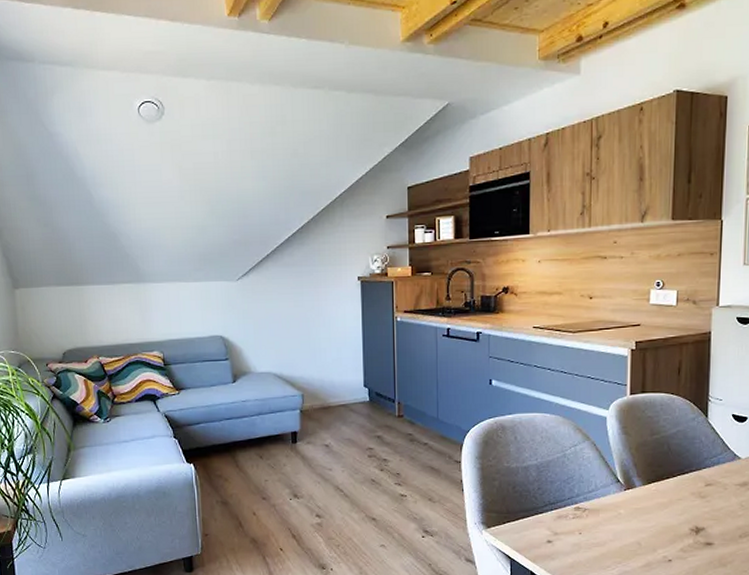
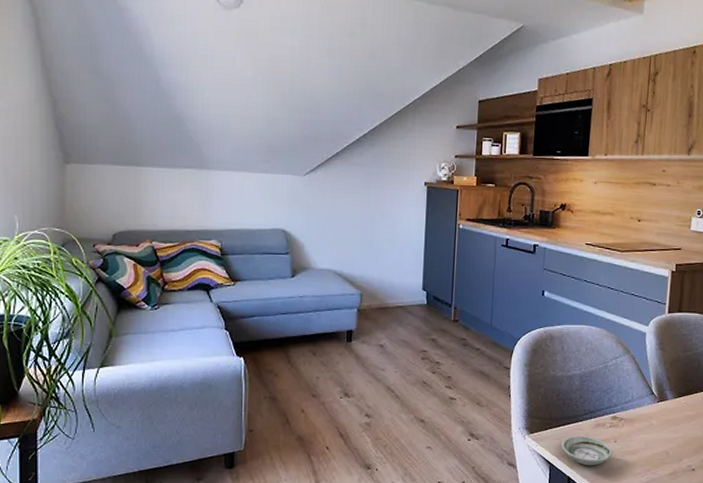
saucer: none [521,528,578,560] -> present [561,435,613,466]

